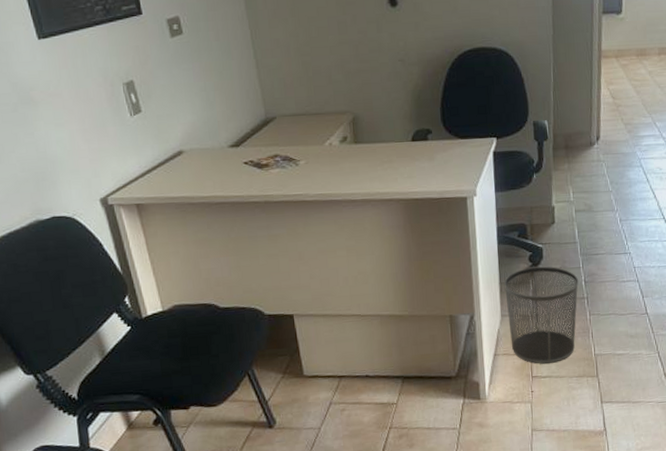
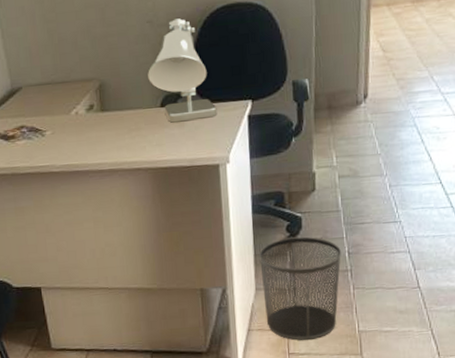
desk lamp: none [399,59,464,157] -> present [148,18,216,123]

